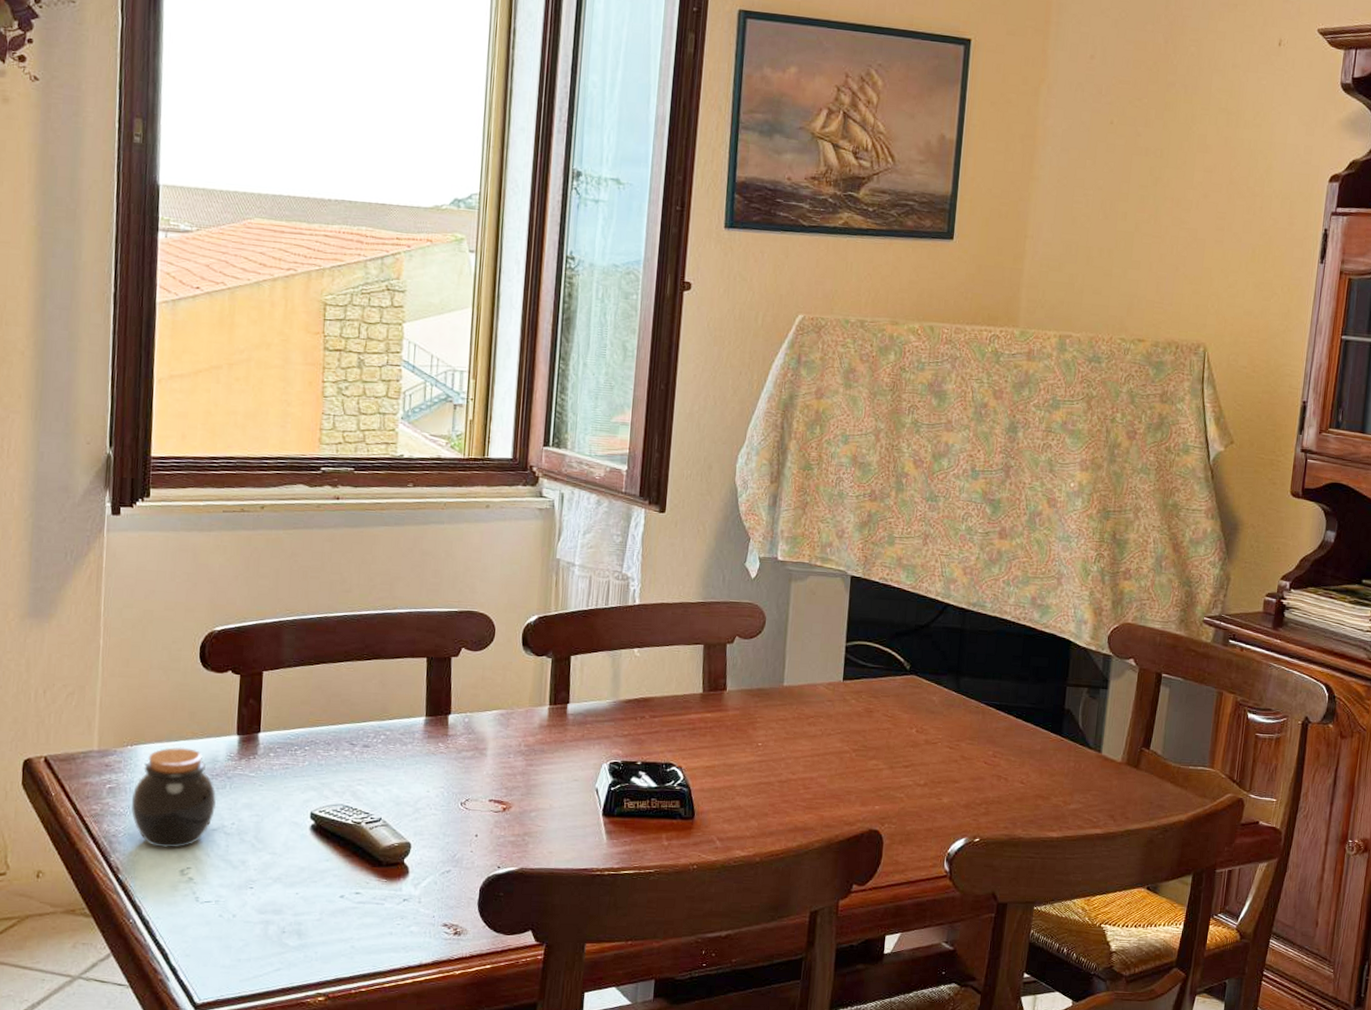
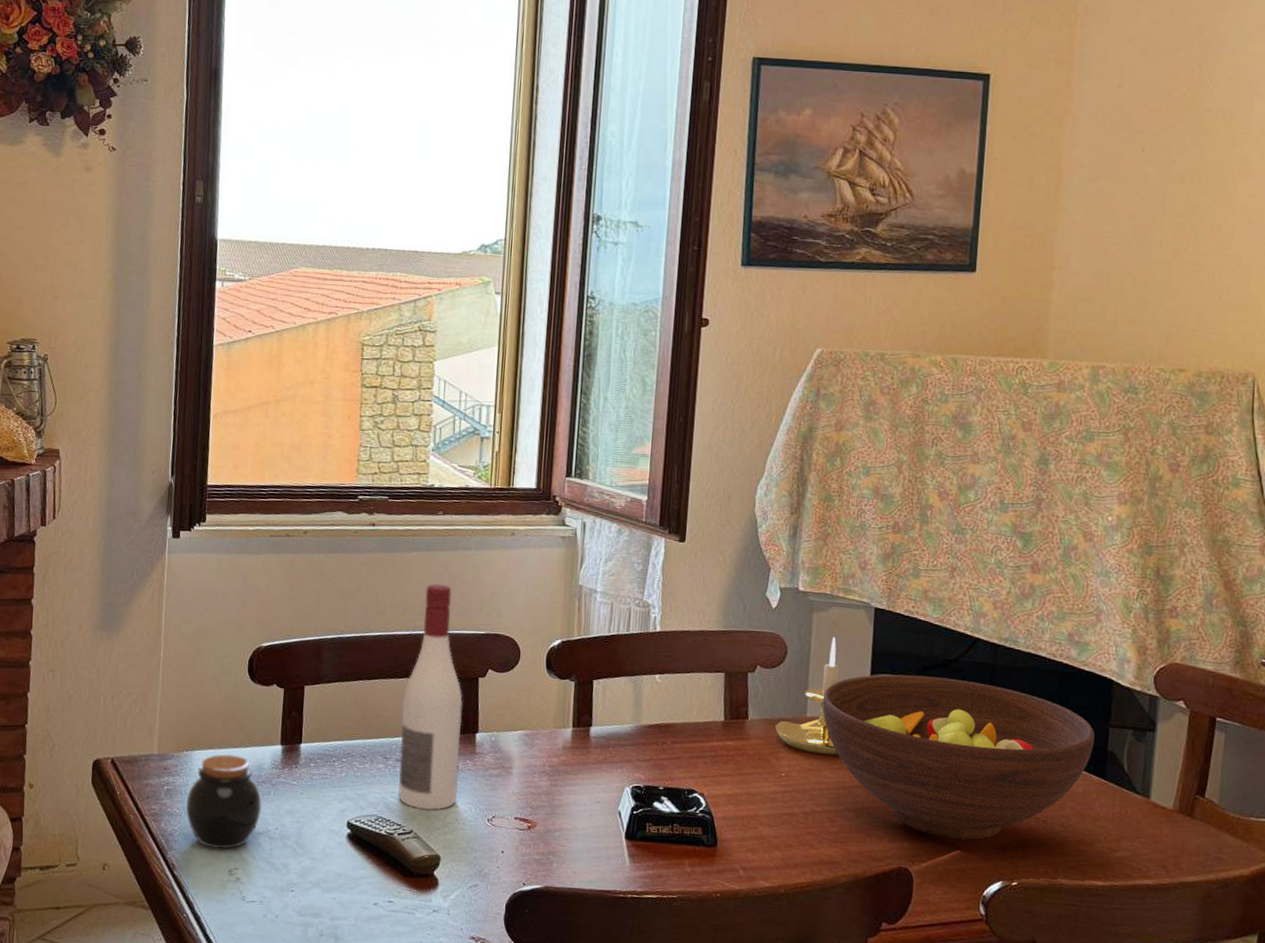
wine bottle: none [365,560,434,796] -> present [398,584,463,811]
candle holder: none [752,606,816,724] -> present [775,637,840,756]
fruit bowl: none [799,641,1053,800] -> present [822,674,1095,840]

